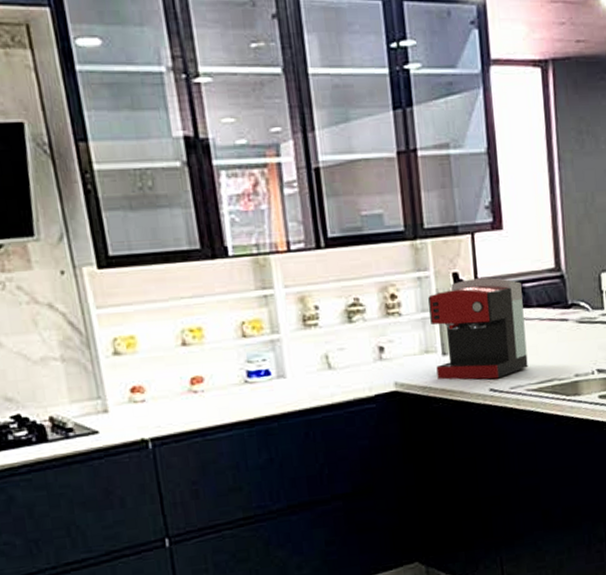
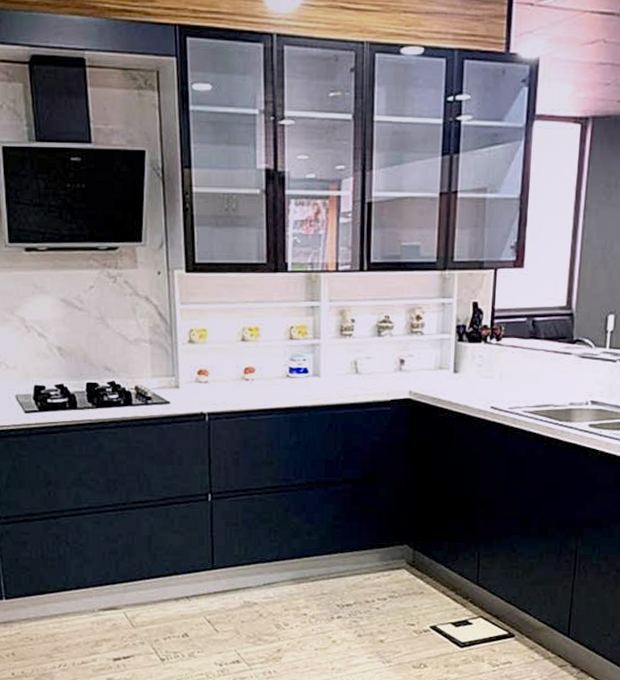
coffee maker: present [428,277,528,380] -> none [446,308,533,399]

